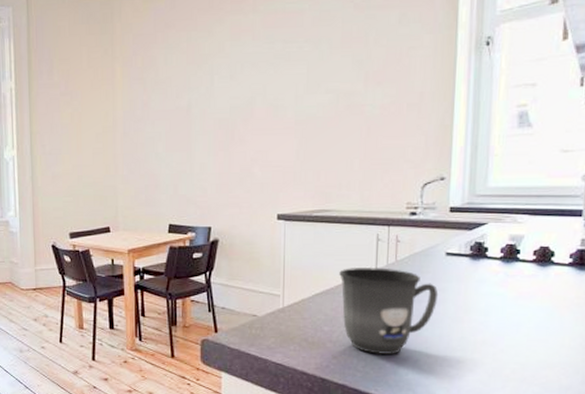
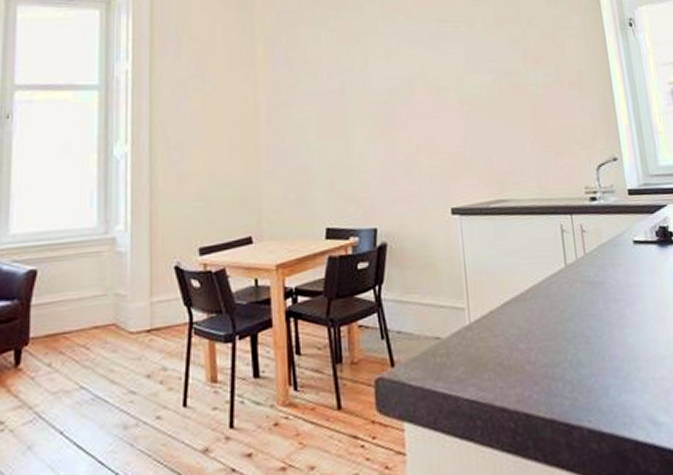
mug: present [339,268,439,354] -> none [527,263,635,373]

